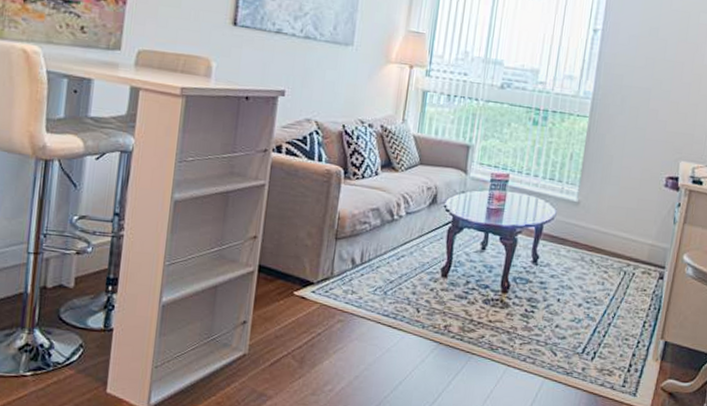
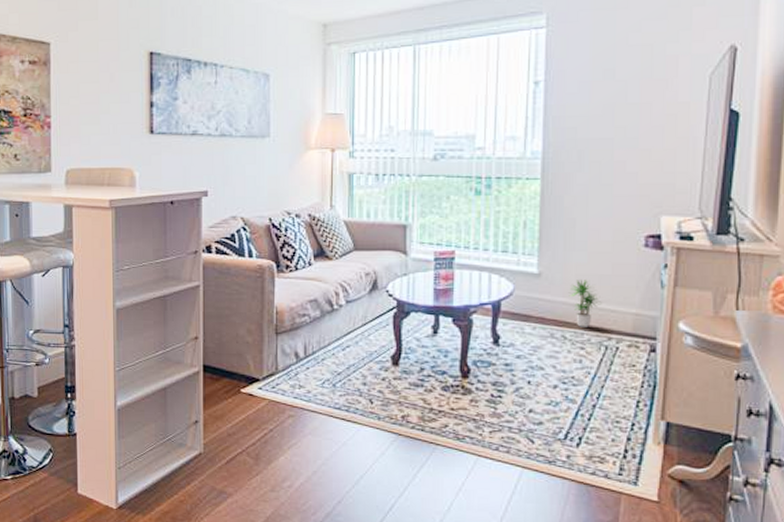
potted plant: none [600,210,626,254] -> present [569,280,602,327]

